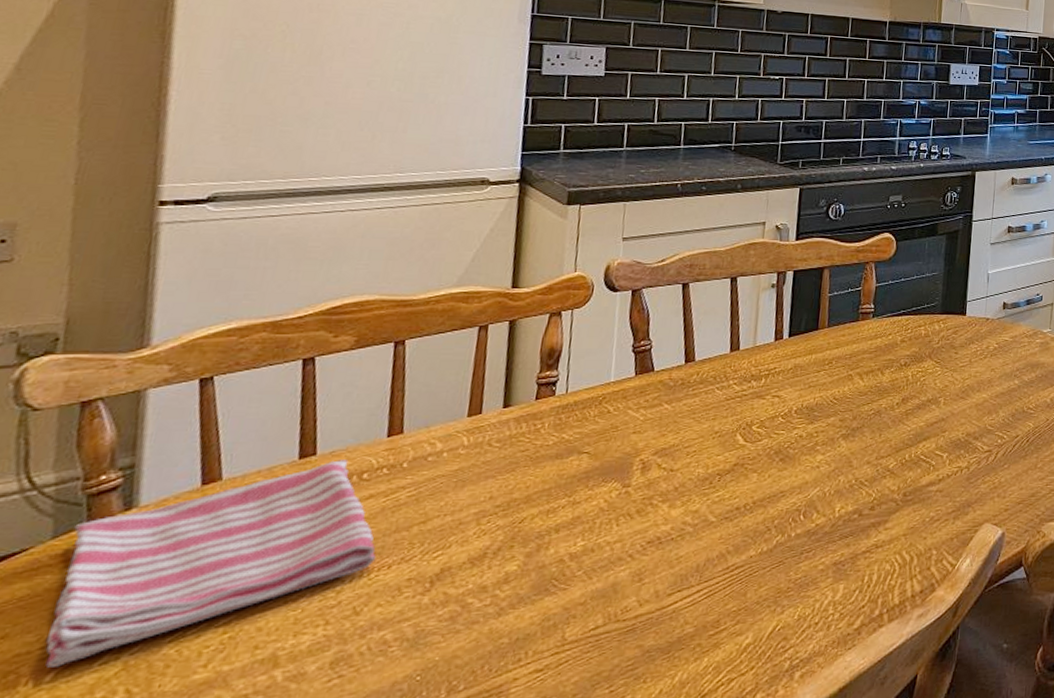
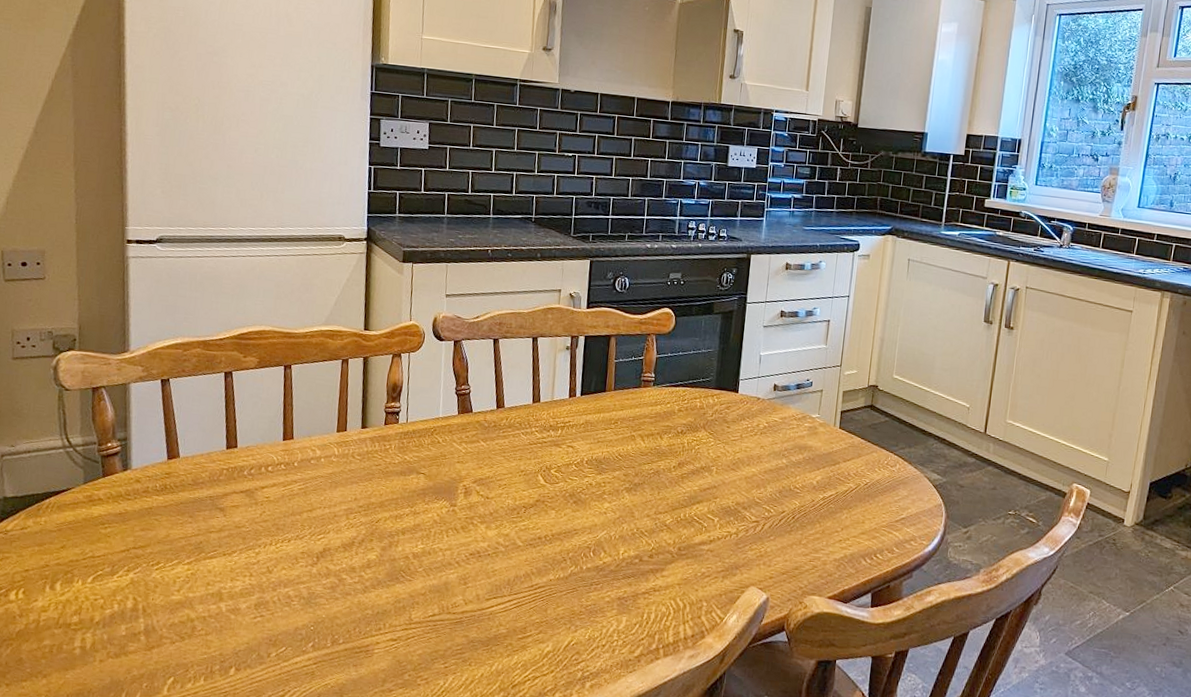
dish towel: present [45,460,377,668] -> none [86,453,280,574]

